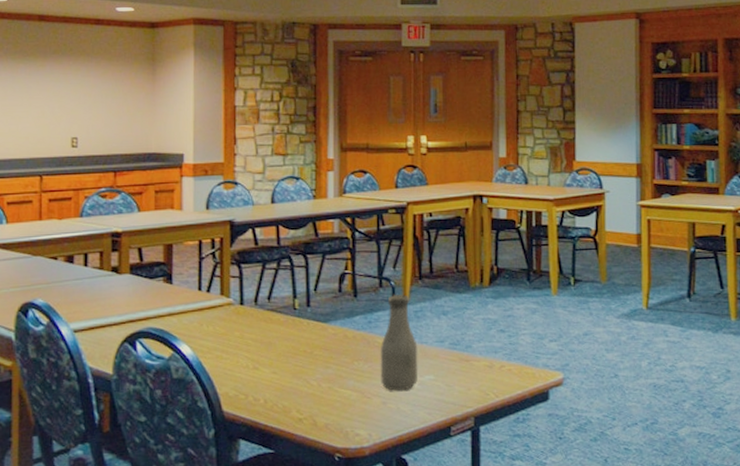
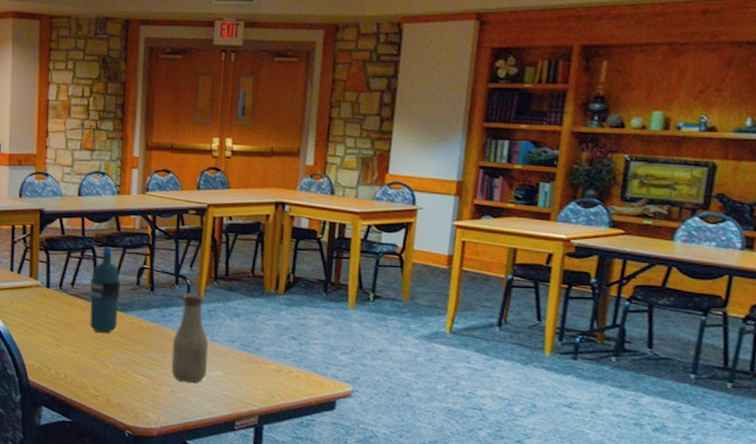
water bottle: none [289,254,321,348] -> present [90,246,120,333]

